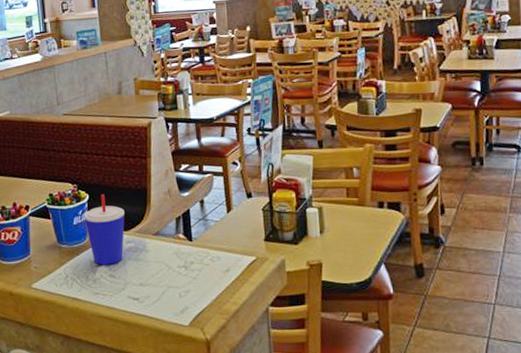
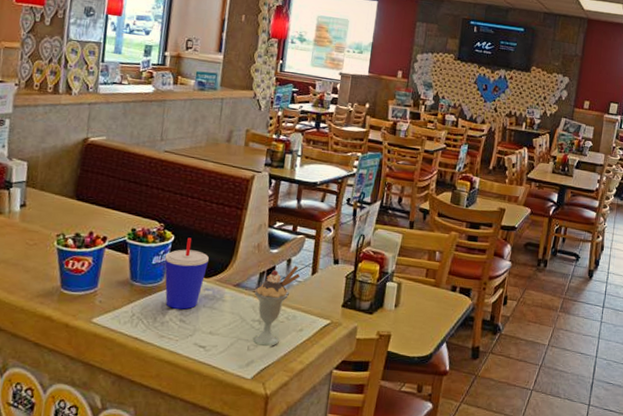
icecream: none [175,204,216,292] -> present [252,260,300,347]

